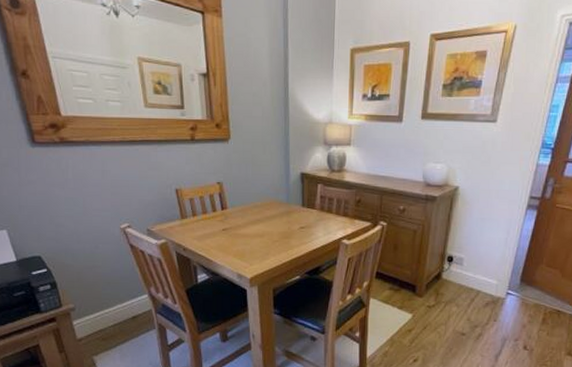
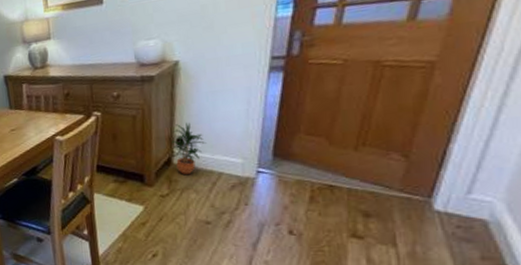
potted plant: none [443,243,471,289] -> present [171,123,207,174]

